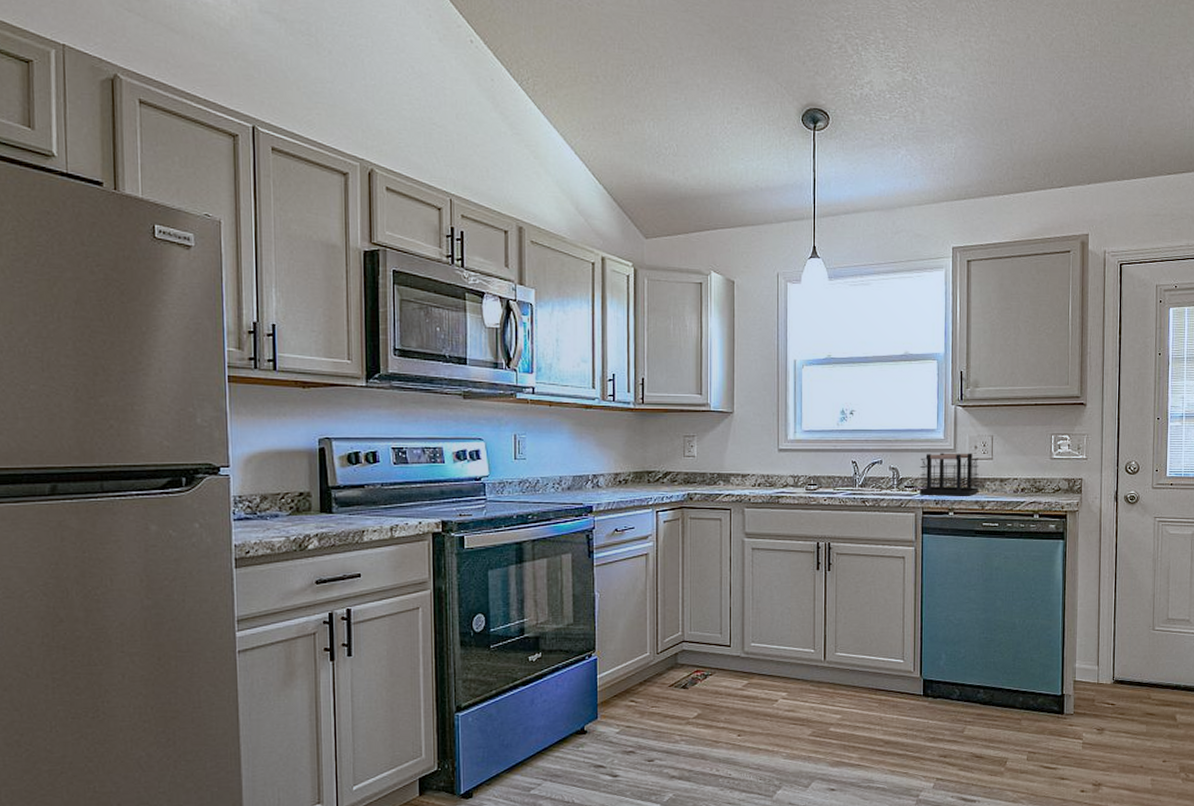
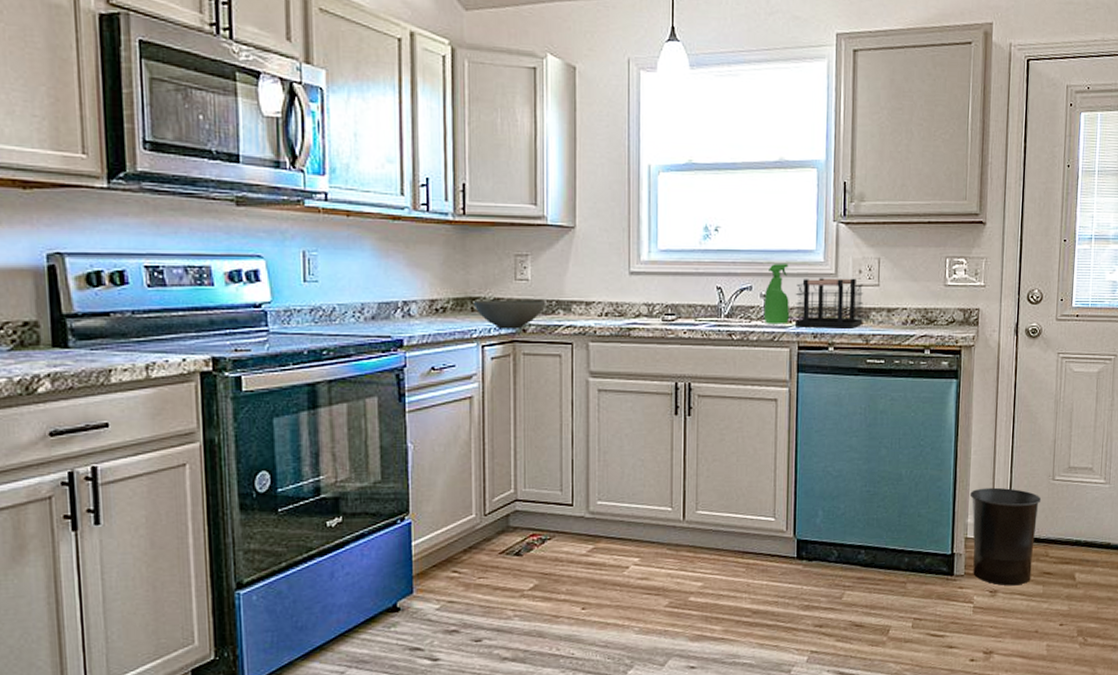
bowl: none [649,473,708,498] -> present [473,299,545,329]
spray bottle: none [892,441,914,493] -> present [763,264,789,324]
waste bin: none [1077,636,1143,725] -> present [969,487,1042,586]

